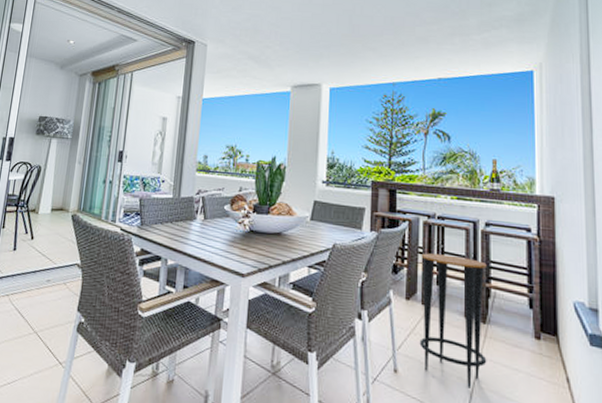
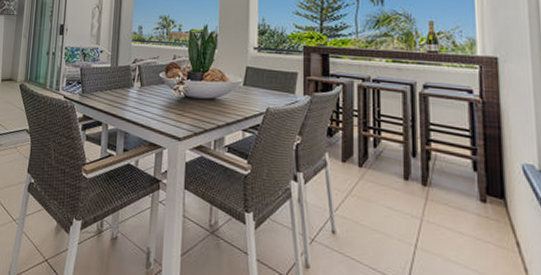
side table: present [419,253,487,389] -> none [356,116,429,251]

